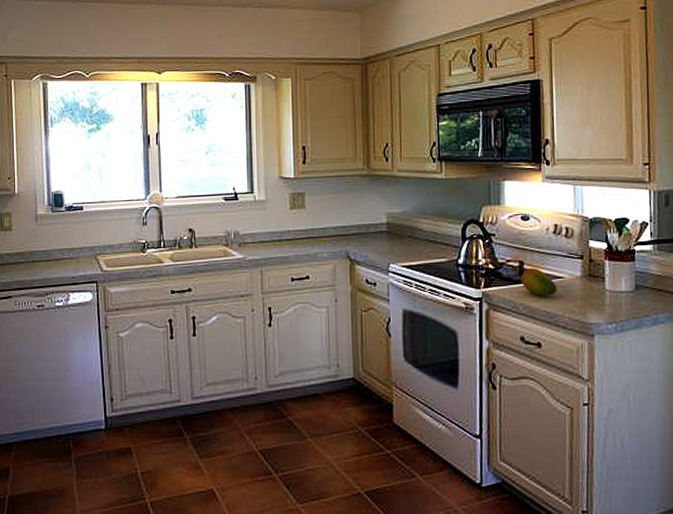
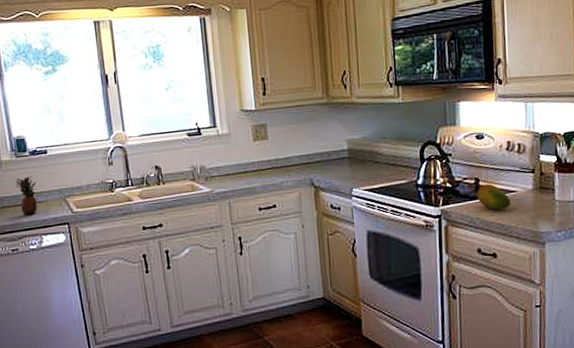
fruit: none [48,231,70,271] -> present [15,176,38,215]

